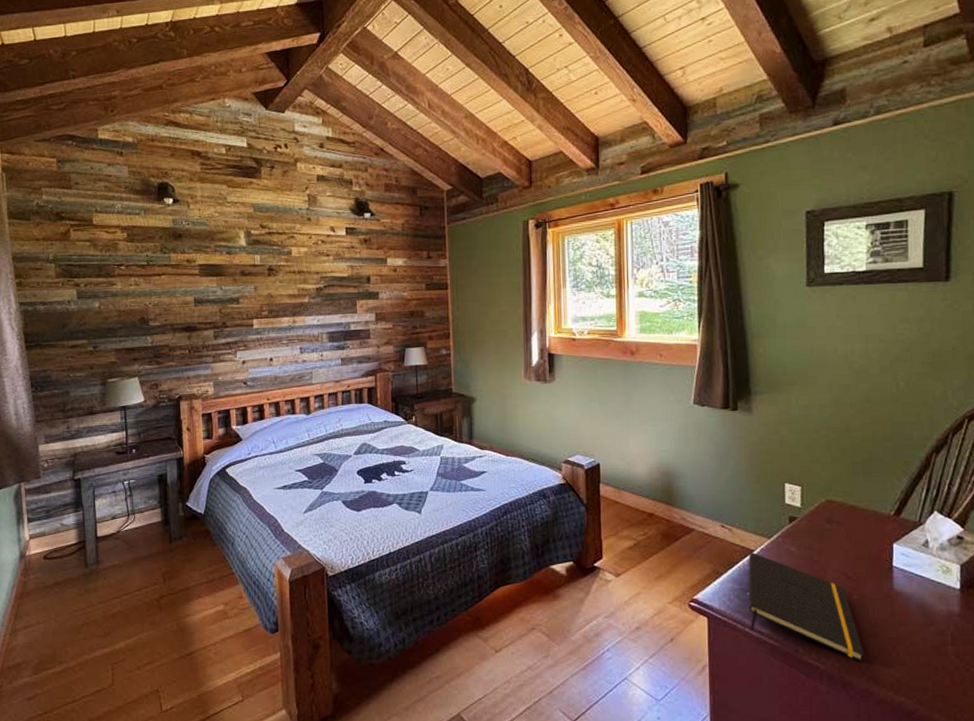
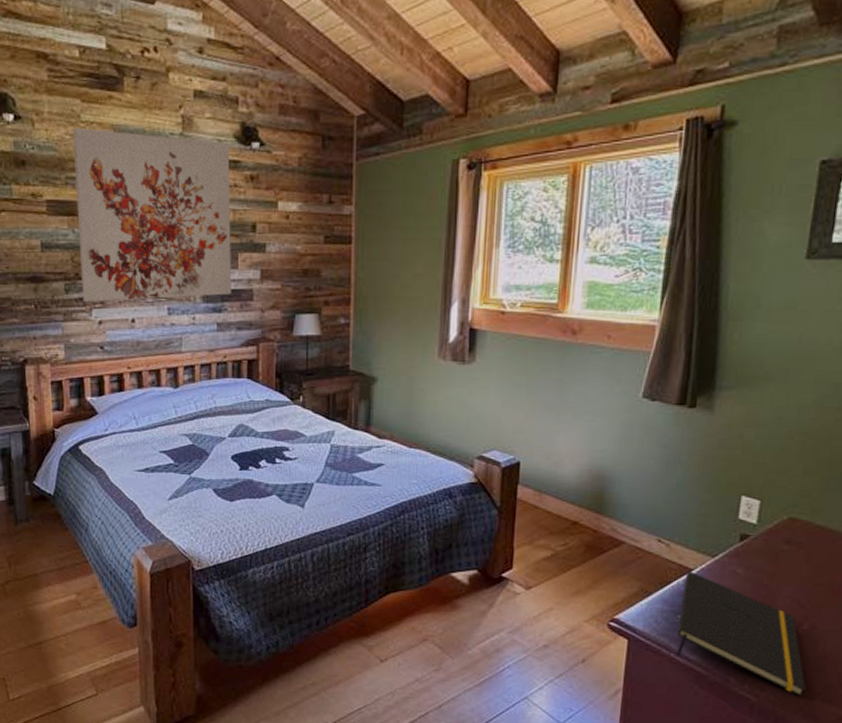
wall art: none [220,206,352,345] -> present [72,127,232,302]

